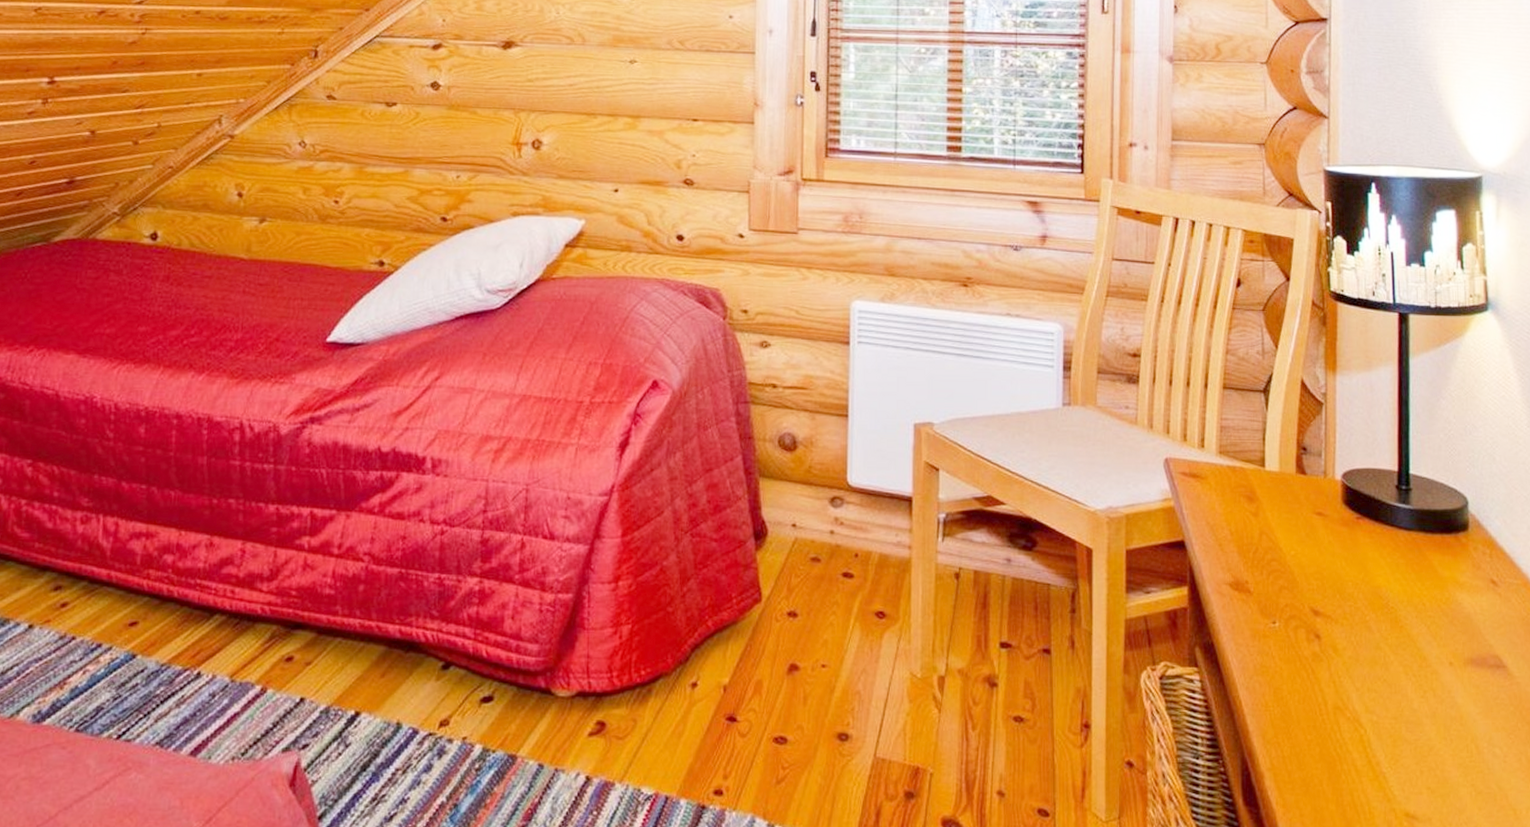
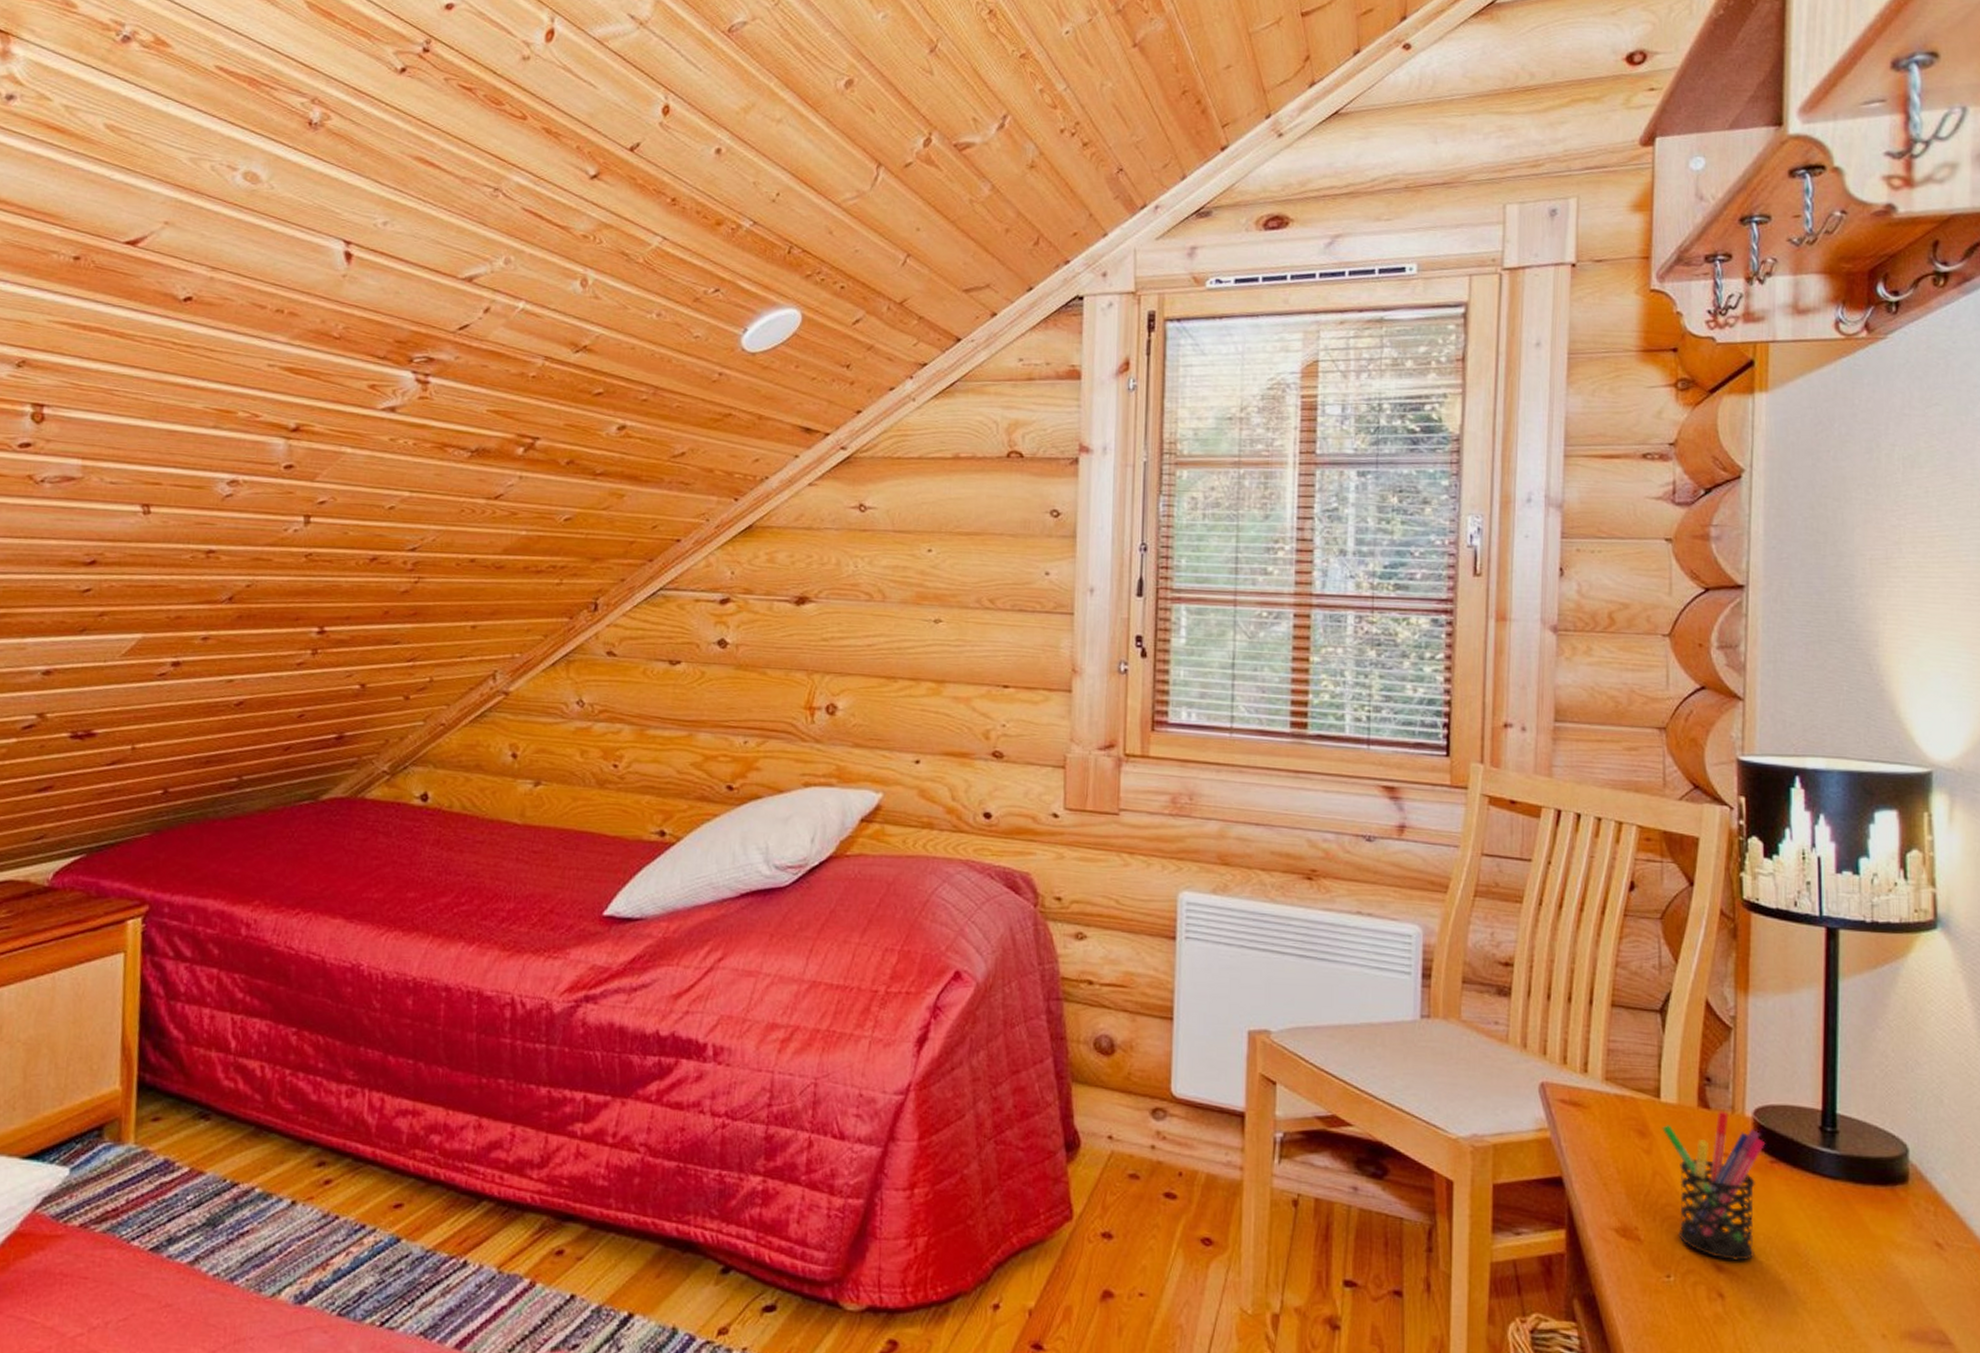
pen holder: none [1267,476,1353,606] -> present [1662,1111,1766,1261]

